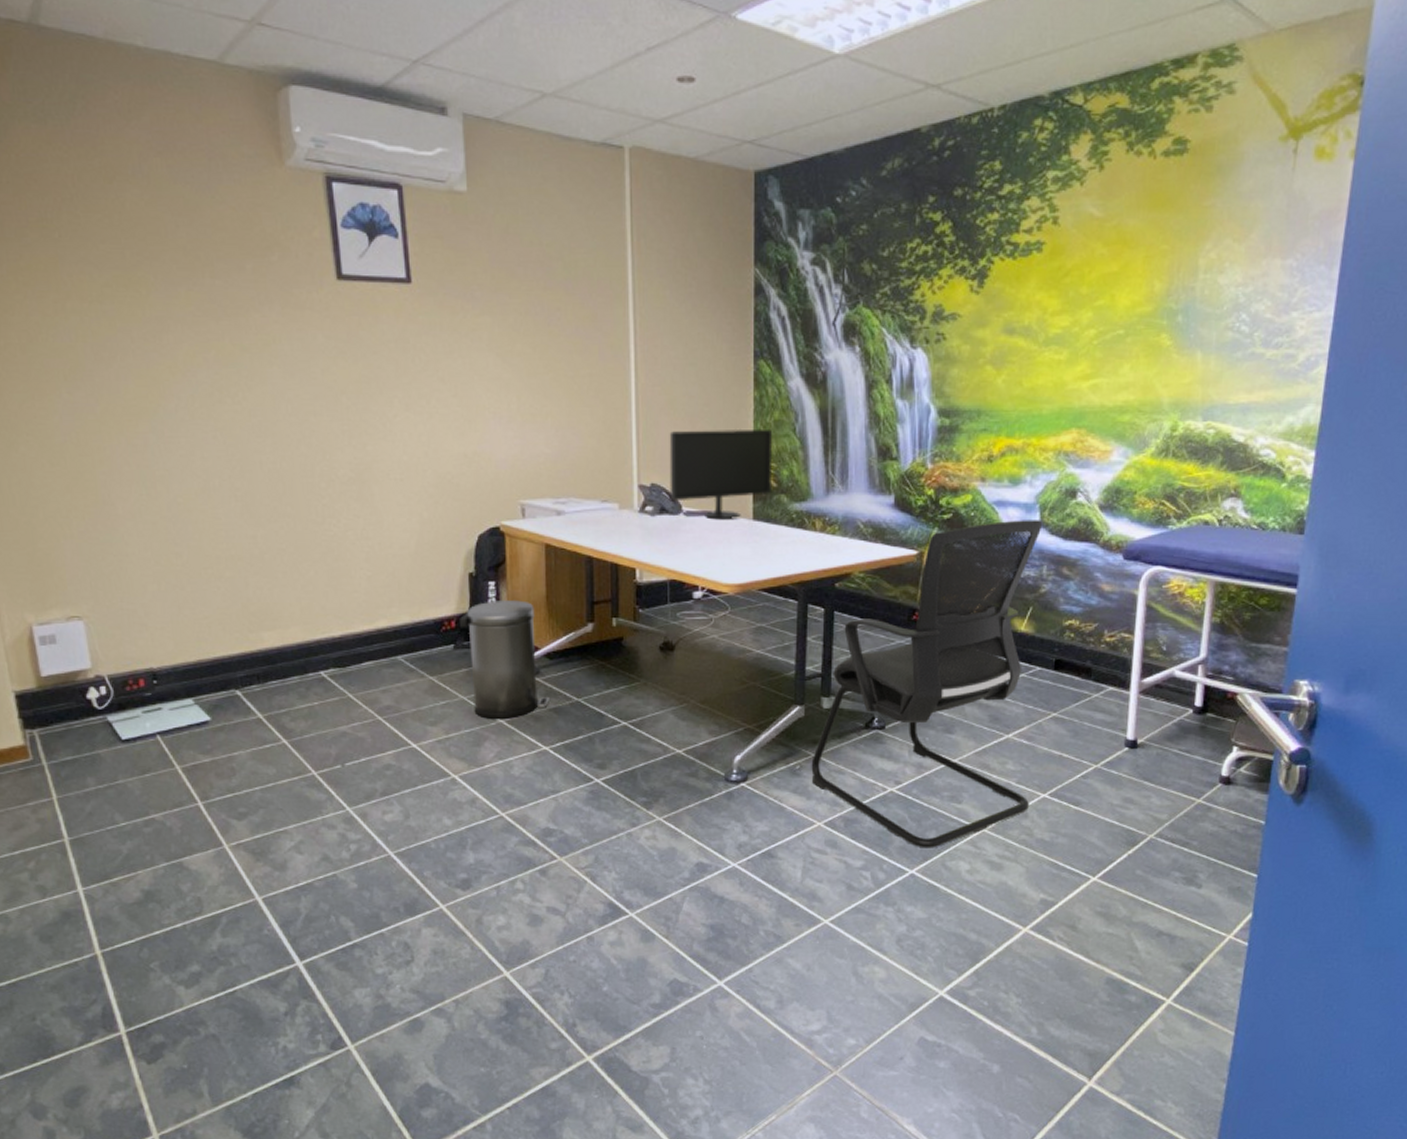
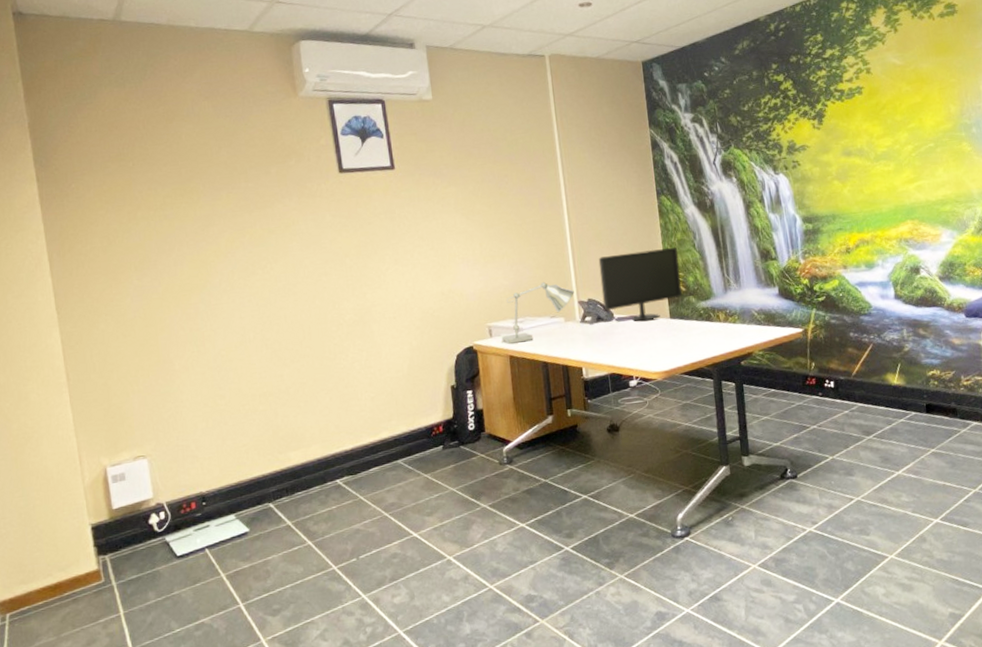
pedal bin: present [460,600,551,720] -> none [446,403,523,505]
desk lamp: none [536,454,634,529] -> present [501,281,574,344]
chair: present [811,520,1043,848] -> none [740,293,927,578]

